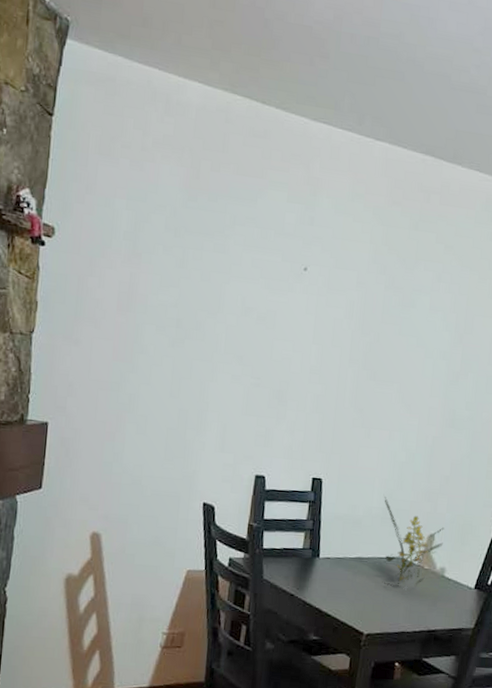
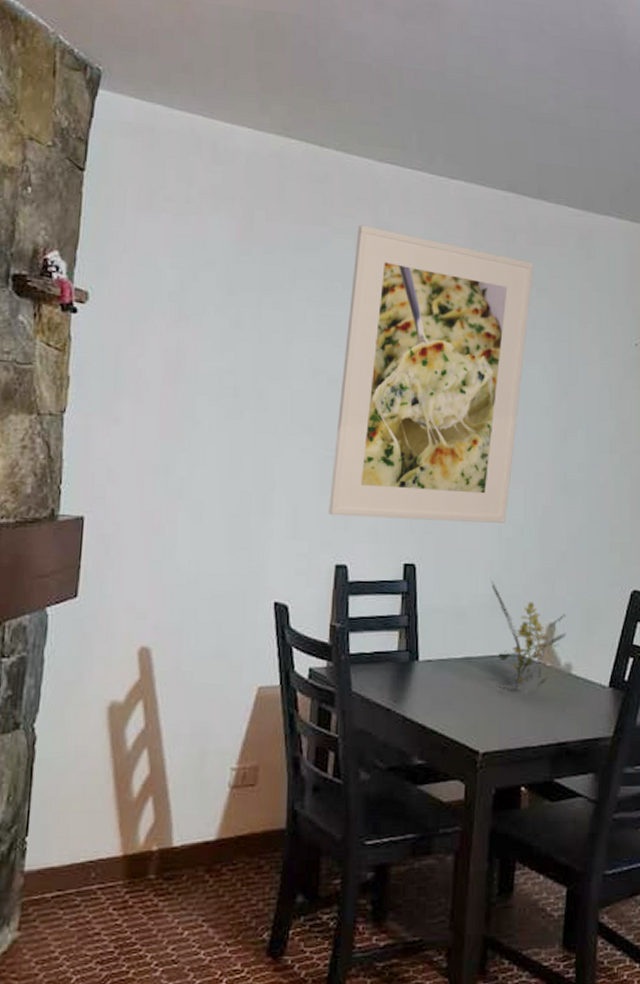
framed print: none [252,179,444,449] -> present [328,224,534,523]

